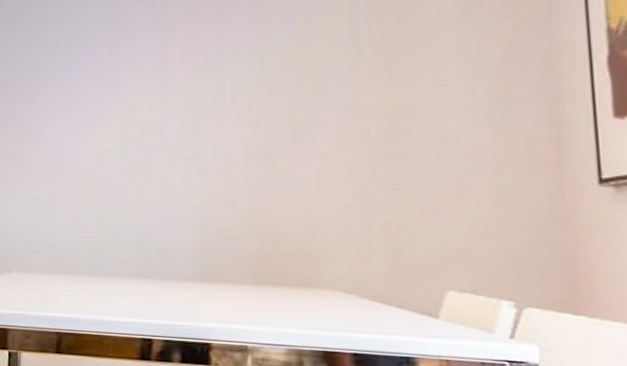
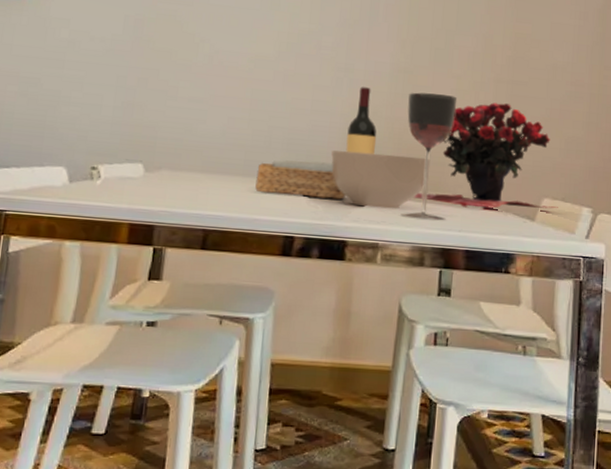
napkin holder: none [107,257,205,298] -> present [255,160,346,200]
bowl: none [184,245,295,308] -> present [330,150,426,209]
wine bottle: none [201,175,235,247] -> present [346,87,377,154]
wineglass: none [267,177,326,320] -> present [400,92,458,221]
flower arrangement: none [283,182,468,305] -> present [413,102,558,209]

